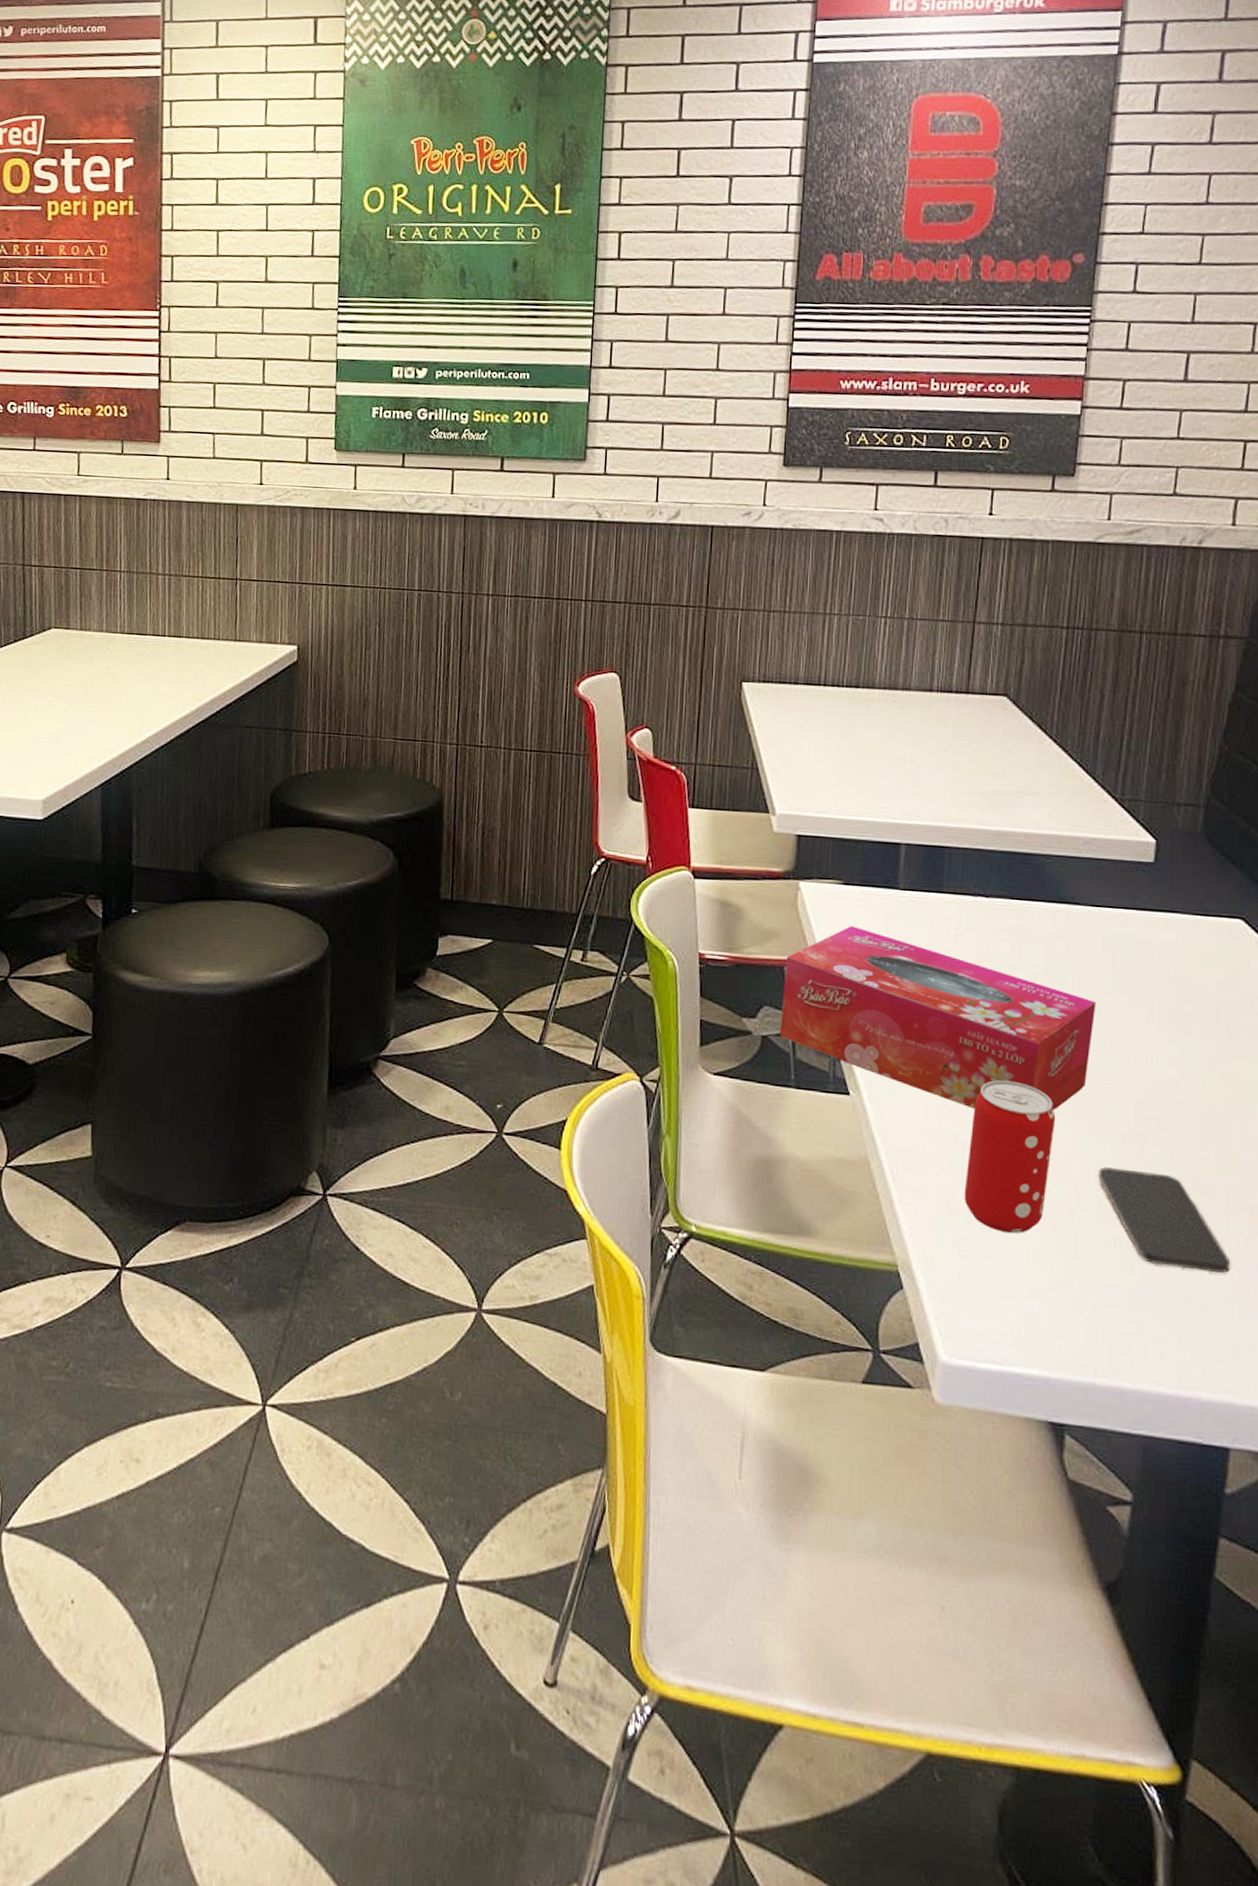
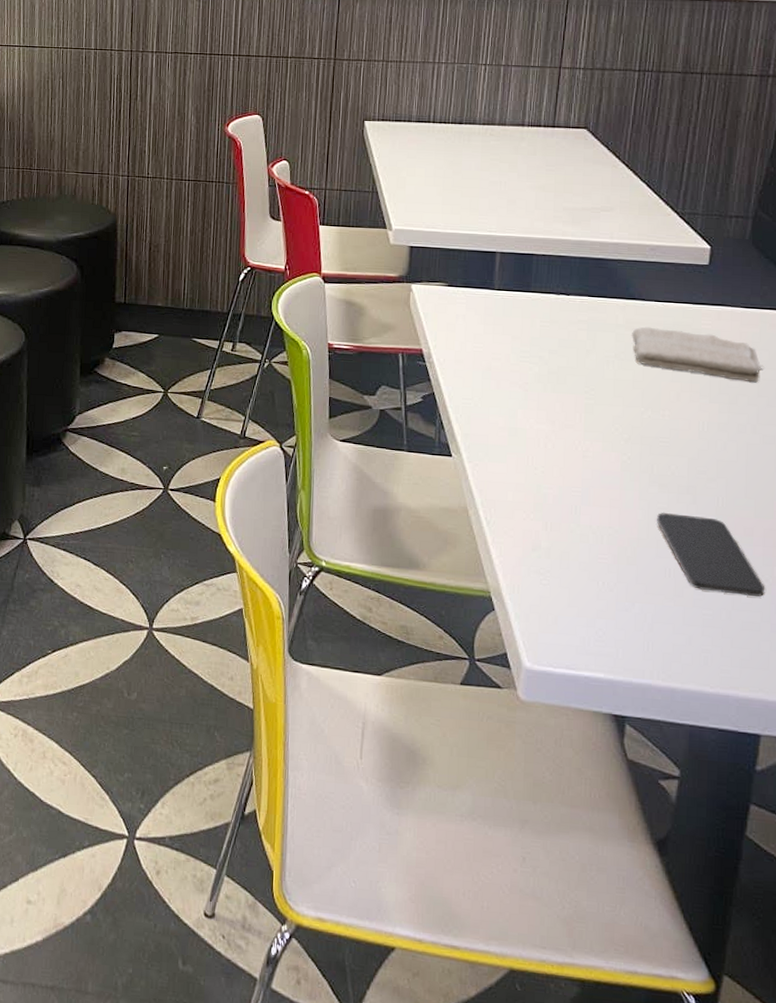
tissue box: present [779,925,1096,1111] -> none [394,320,658,468]
beverage can: present [964,1080,1056,1233] -> none [545,443,622,566]
washcloth: none [1064,937,1223,1007] -> present [632,326,764,383]

